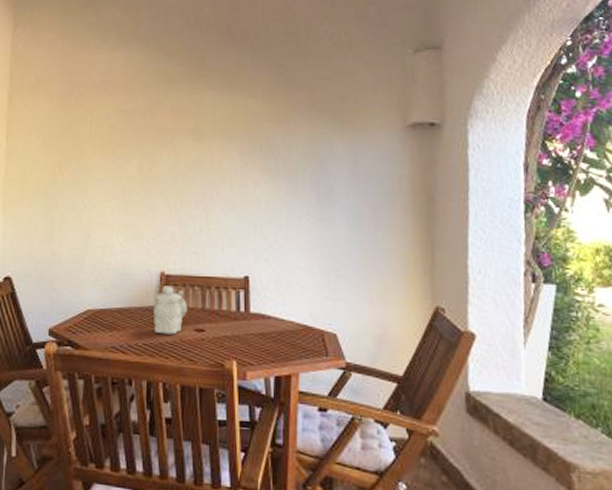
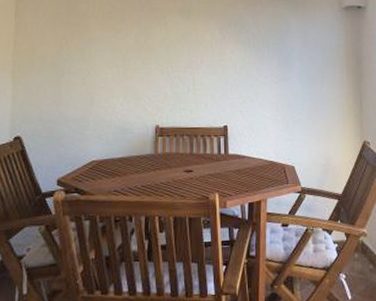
teapot: present [152,284,187,335] -> none [149,135,178,177]

